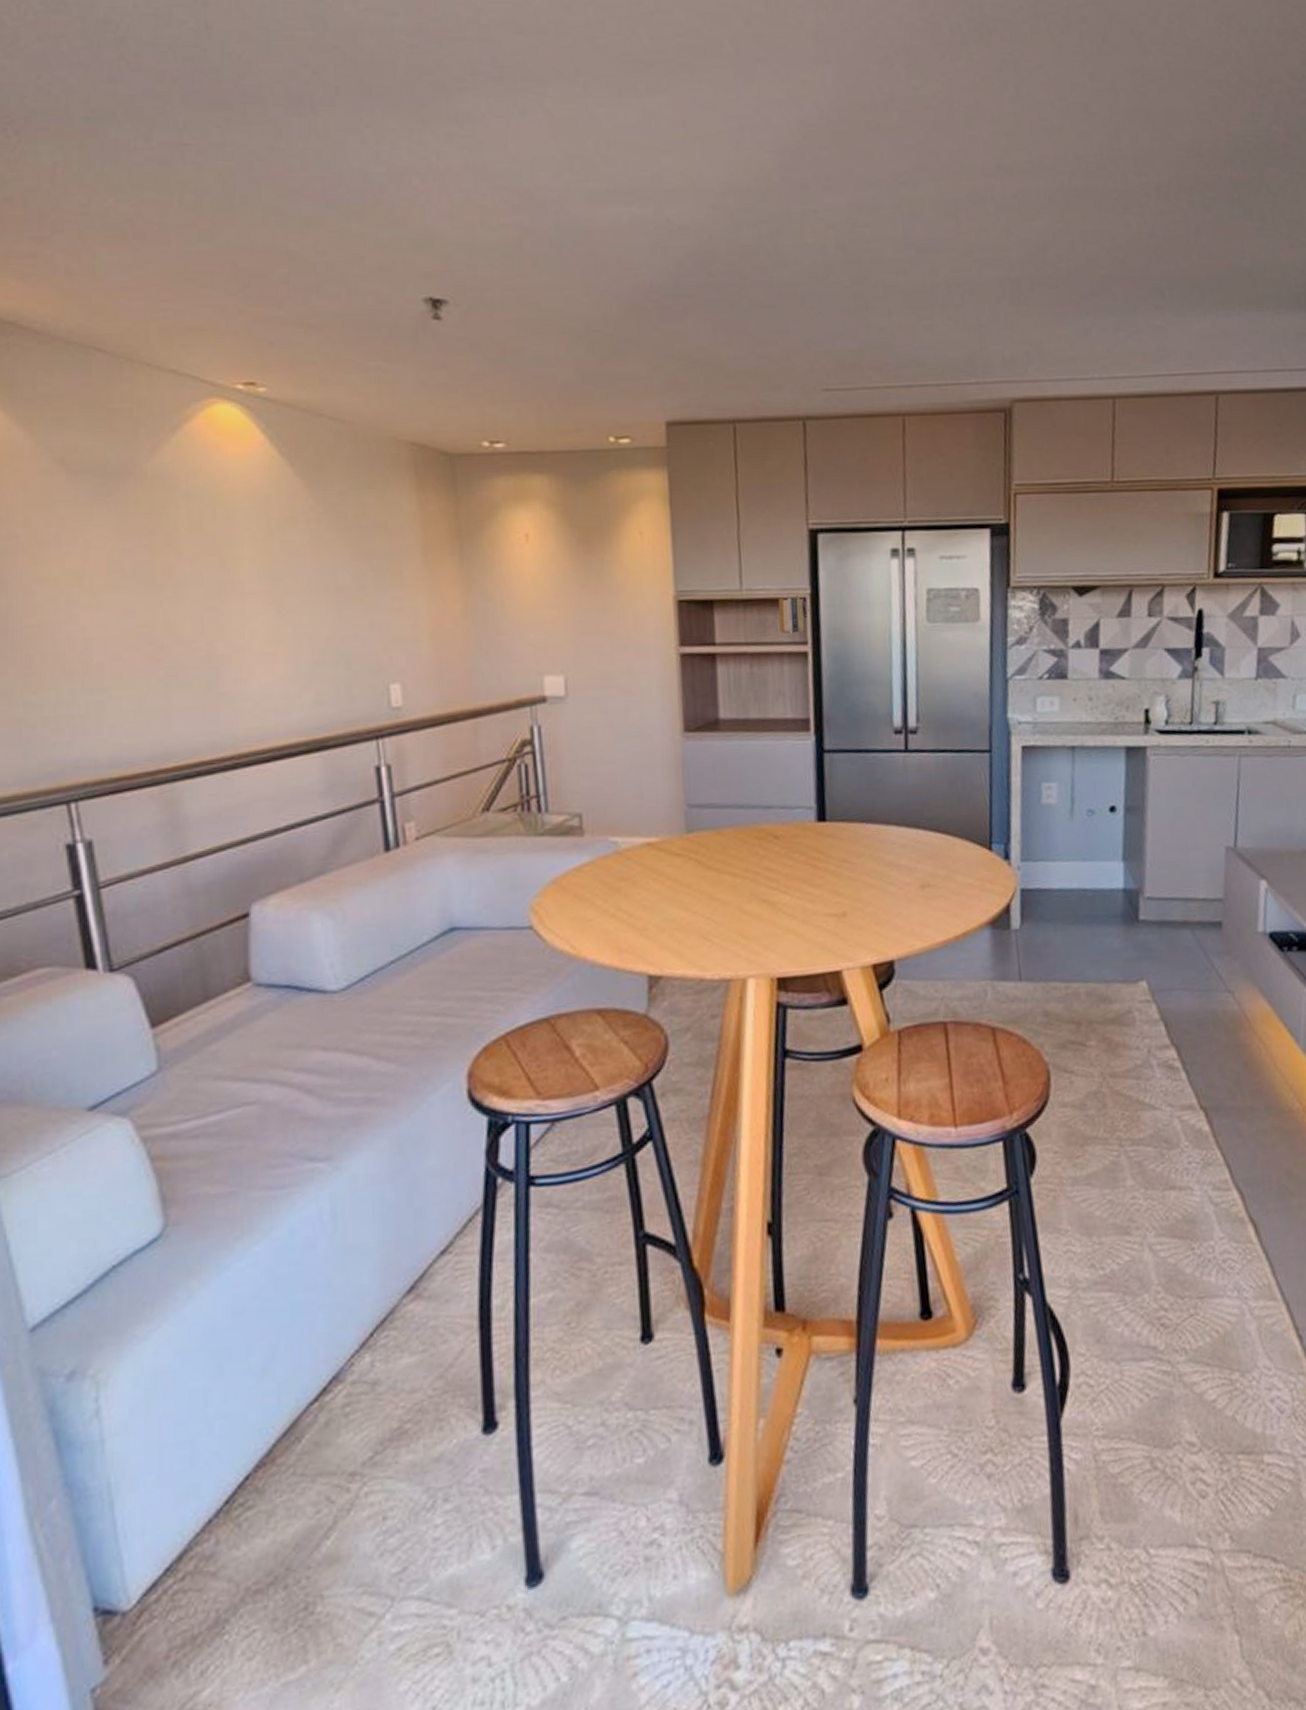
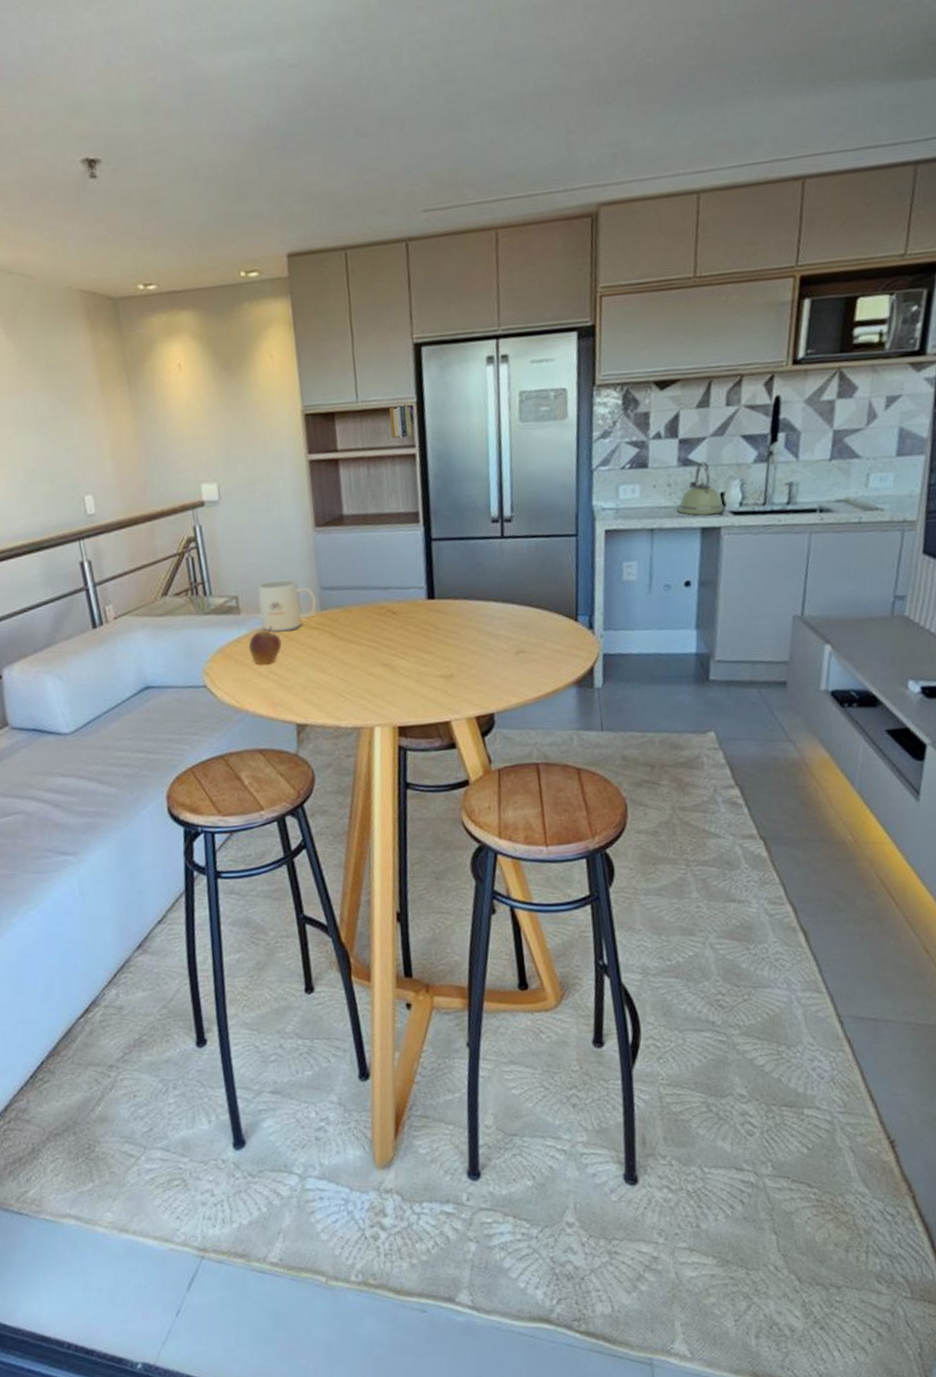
fruit: none [591,852,636,900] -> present [248,627,282,665]
mug: none [607,794,682,860] -> present [257,579,317,633]
kettle: none [1099,673,1150,734] -> present [677,460,724,516]

